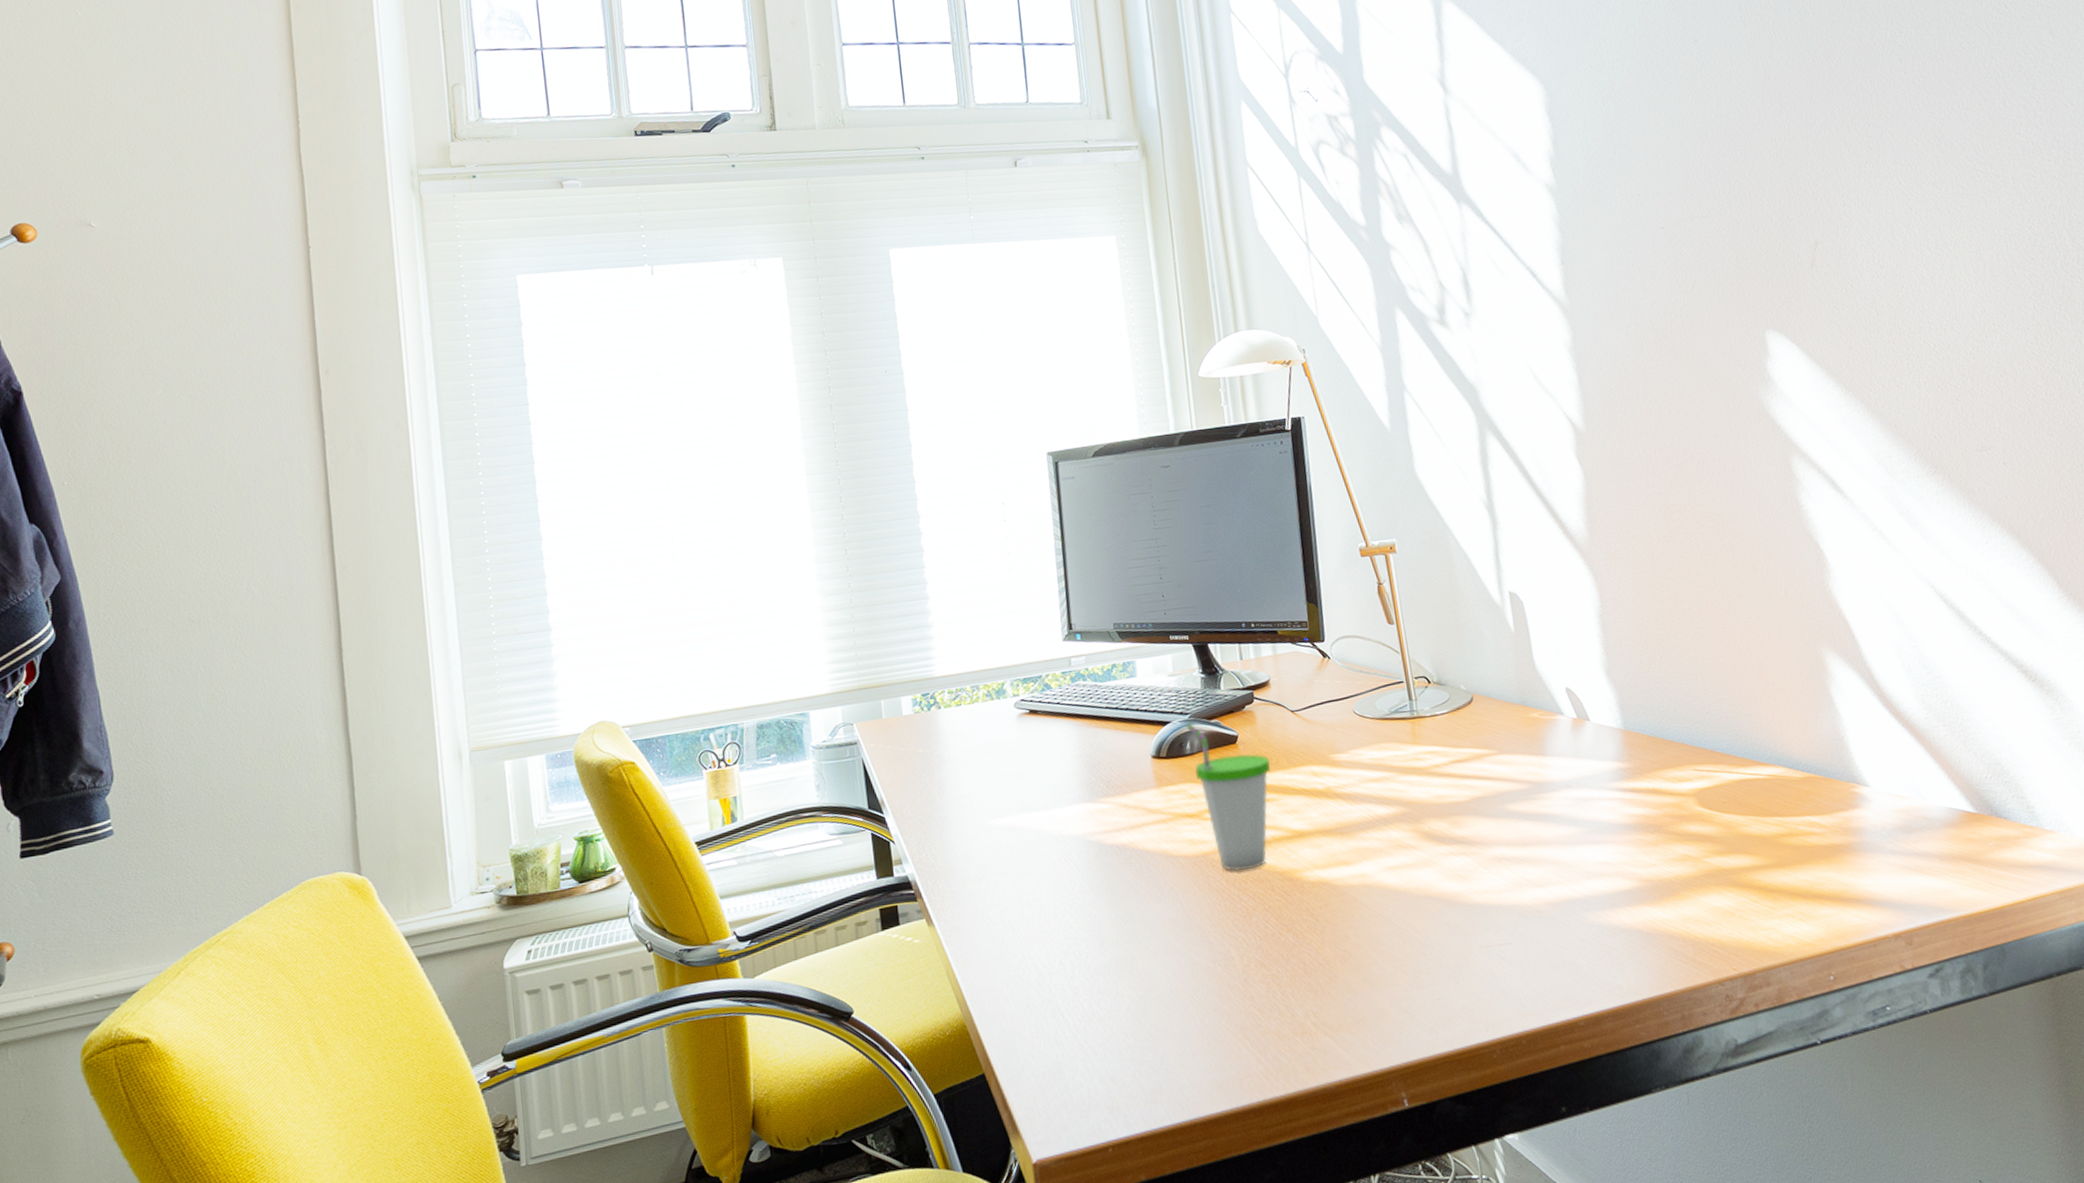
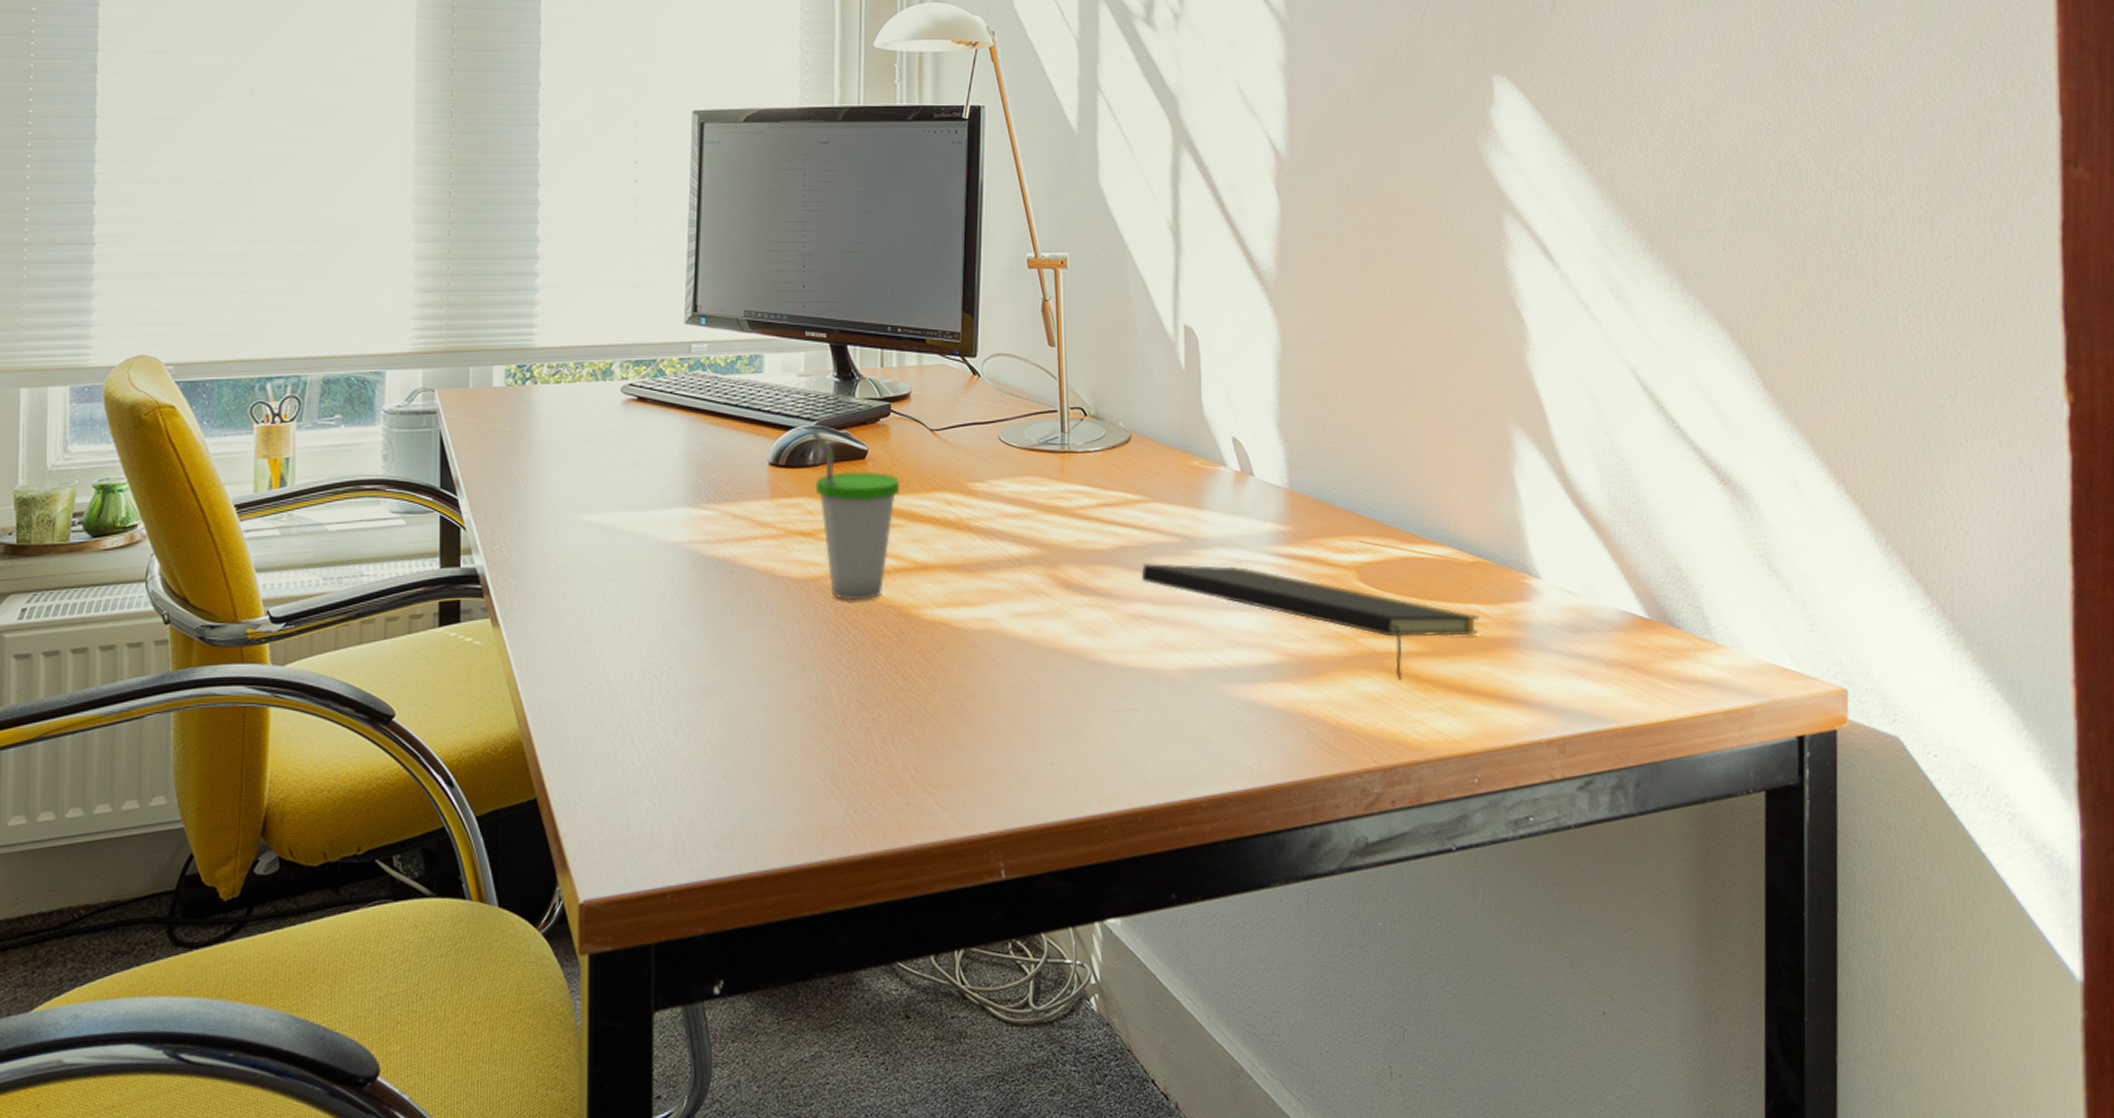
notepad: none [1498,804,1816,893] -> present [1141,563,1479,680]

